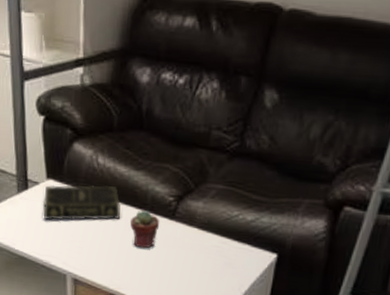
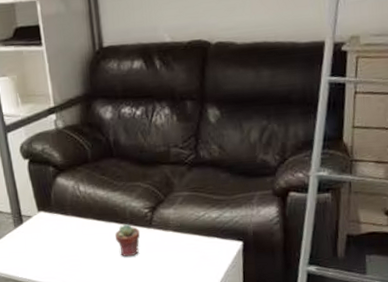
book: present [43,185,121,221] -> none [38,207,106,247]

